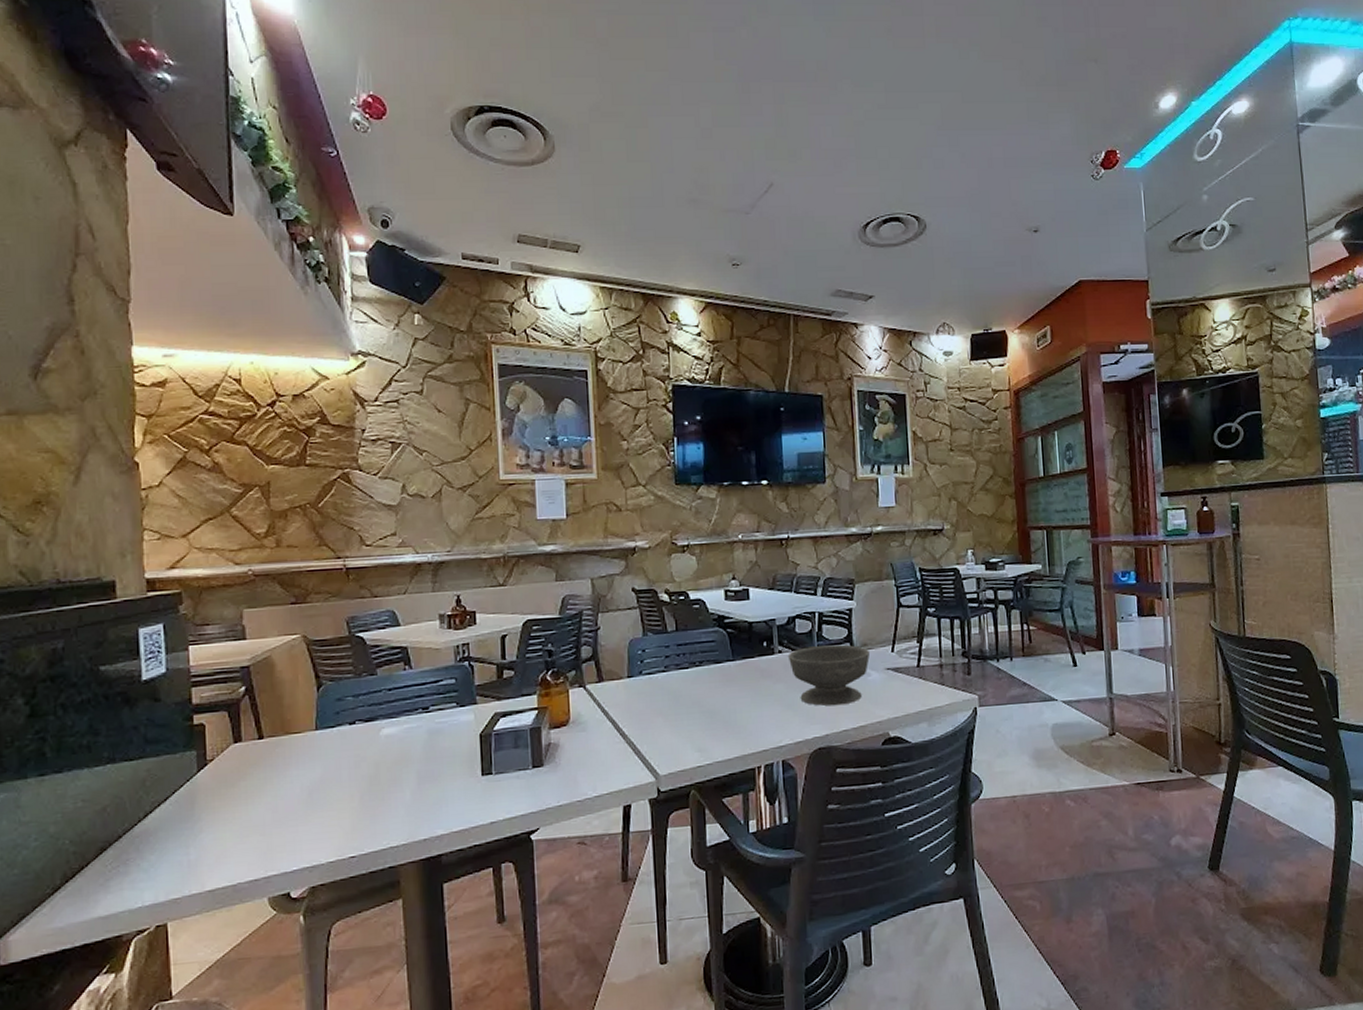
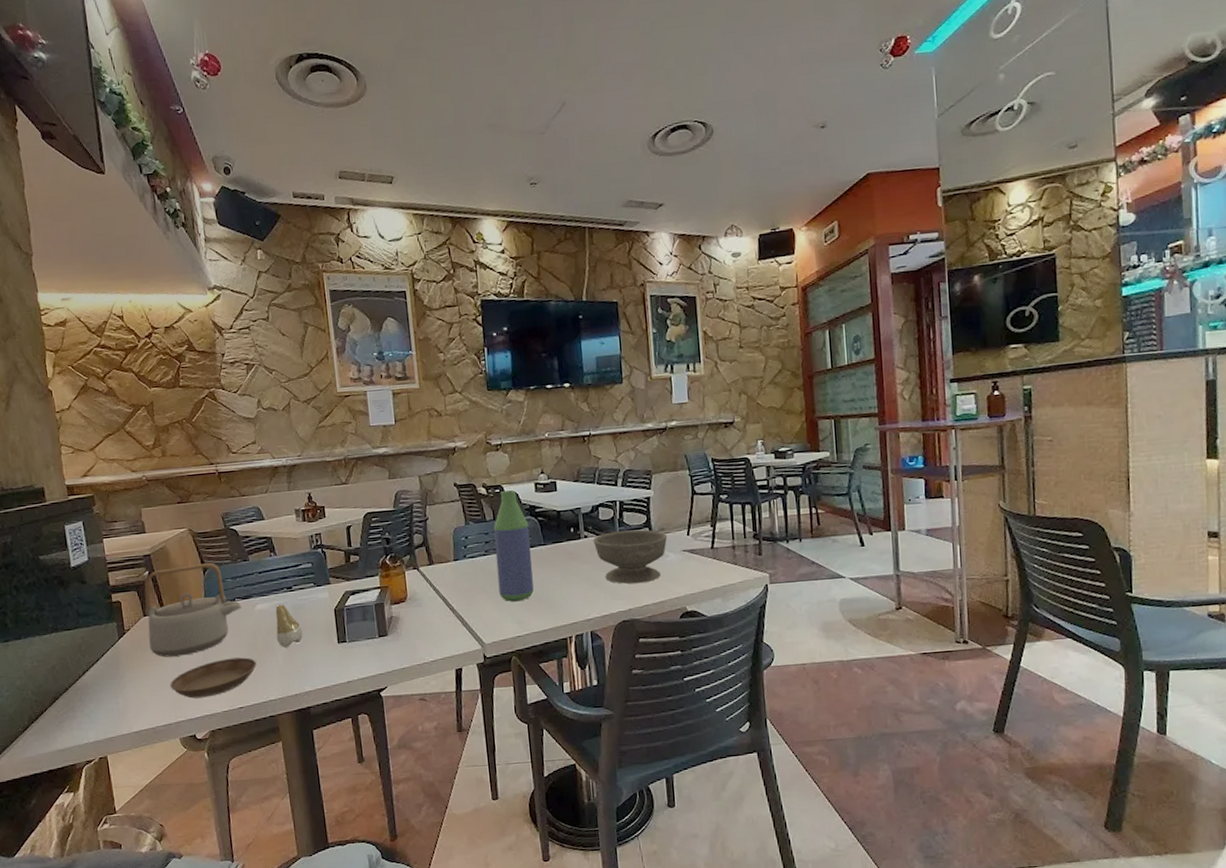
teapot: none [236,677,363,795] -> present [144,563,241,657]
saucer: none [261,793,377,847] -> present [170,657,257,699]
tooth: none [404,727,439,781] -> present [275,604,303,648]
bottle: none [675,597,719,726] -> present [493,490,534,602]

